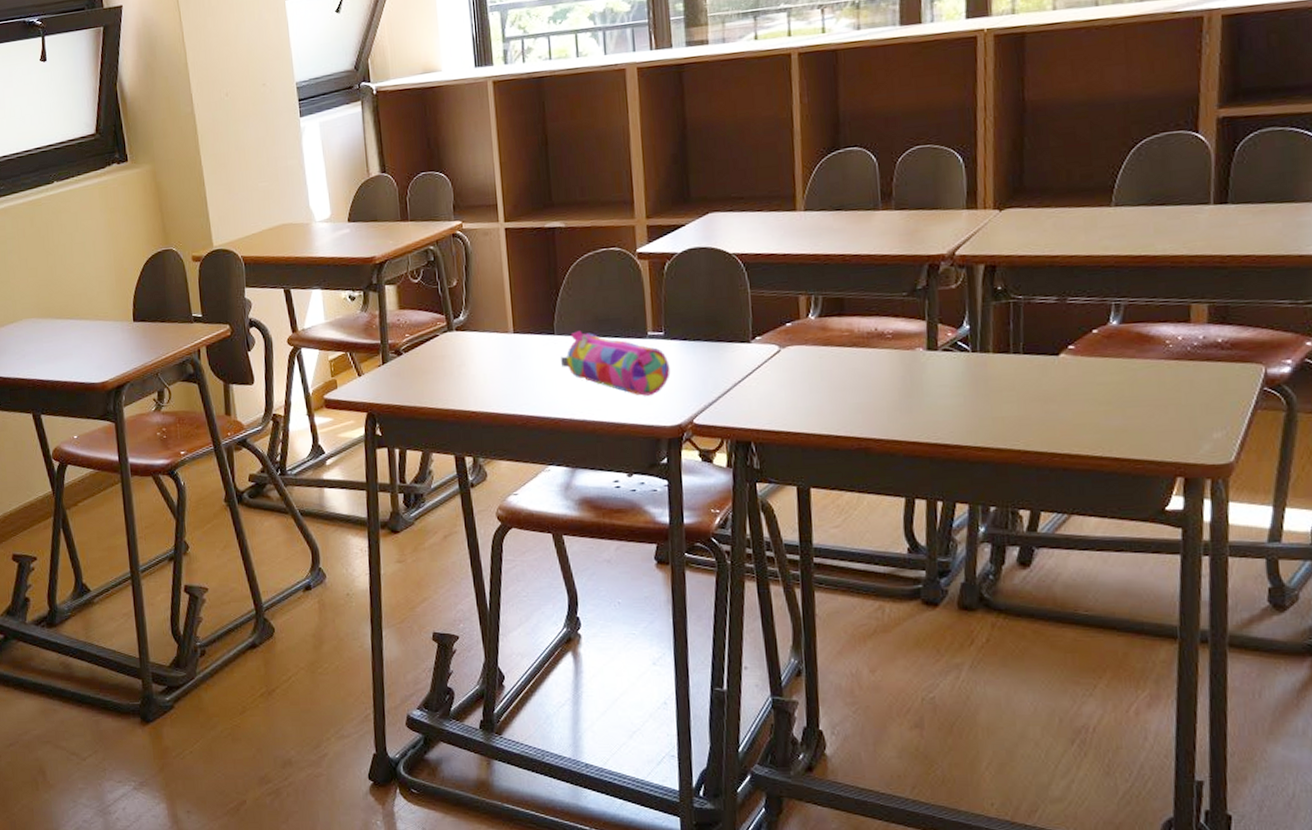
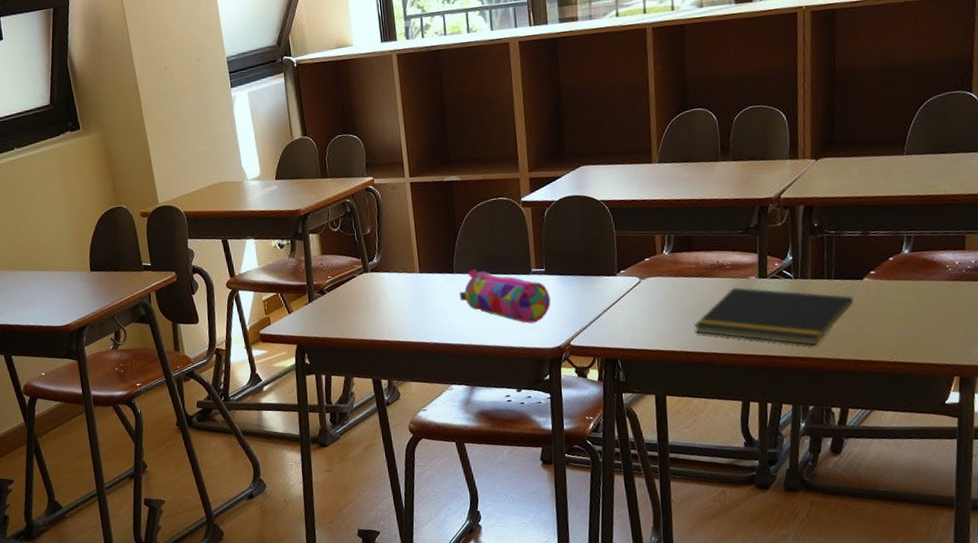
notepad: none [846,359,1047,433] -> present [694,286,854,346]

